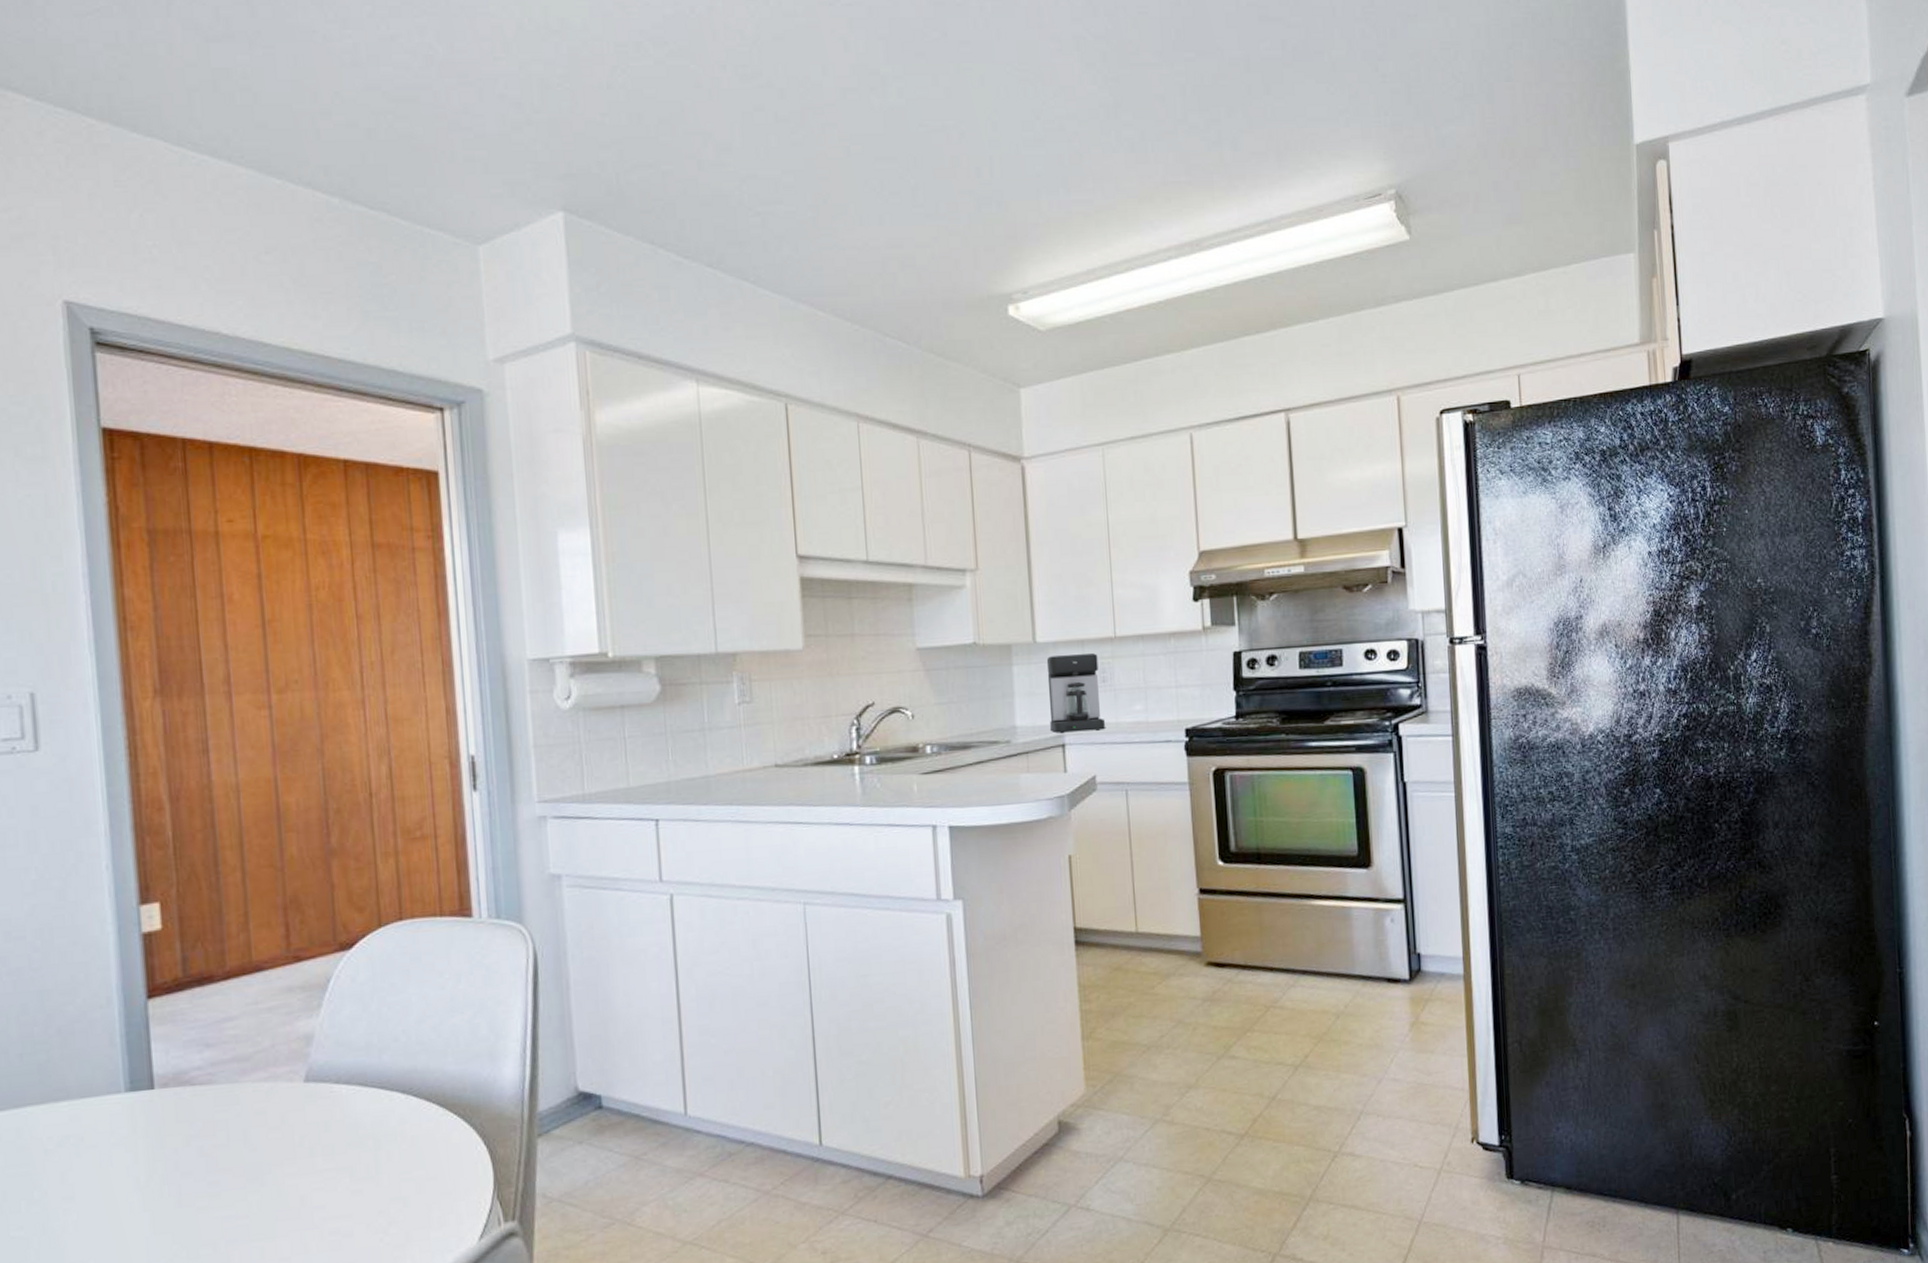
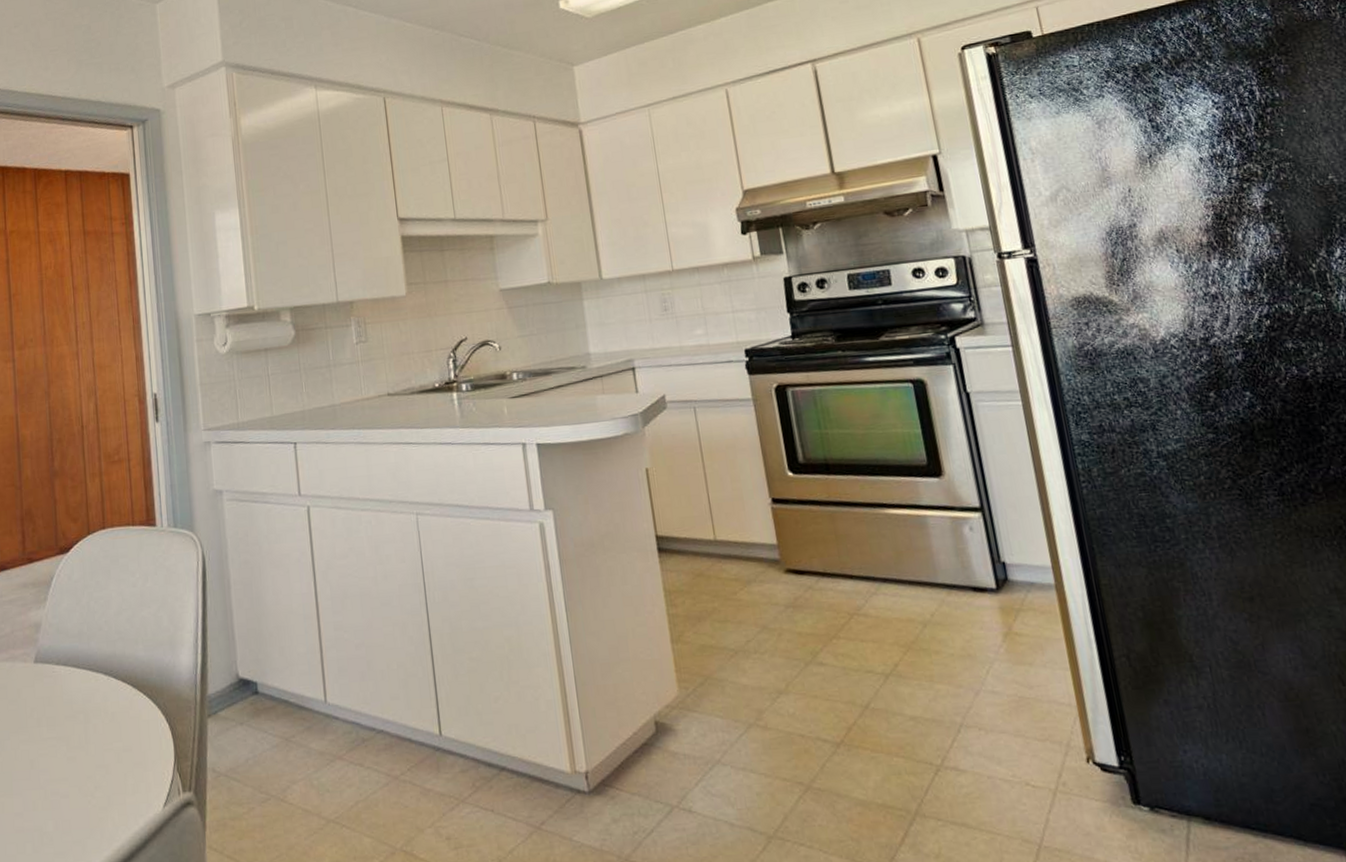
coffee maker: present [1046,653,1105,734] -> none [612,286,670,359]

